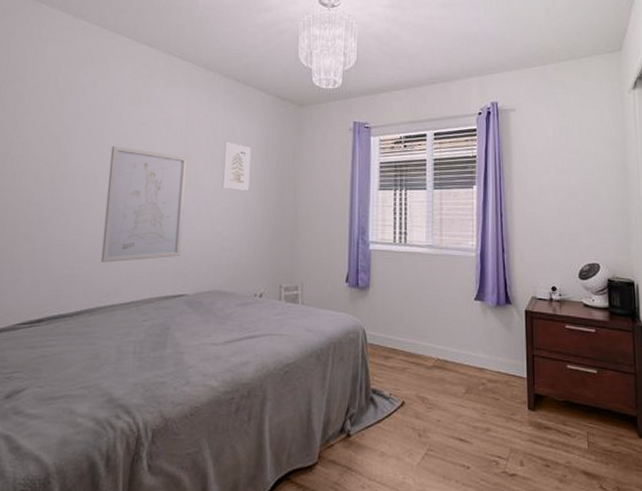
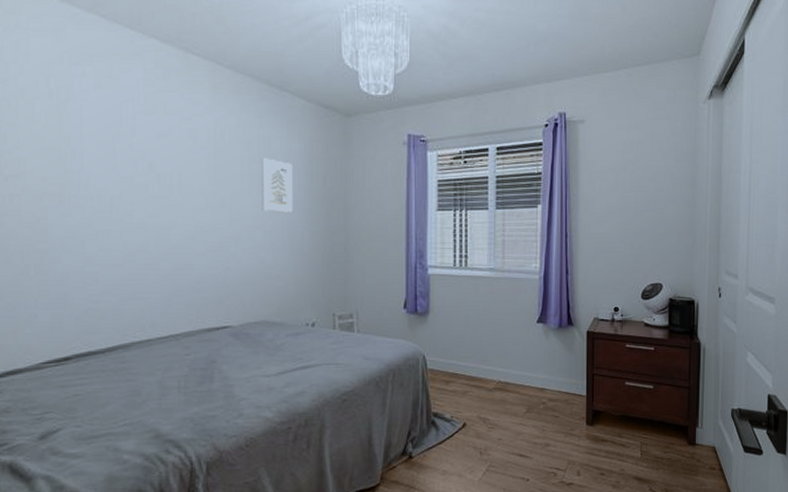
wall art: present [101,146,187,263] -> none [127,162,220,295]

